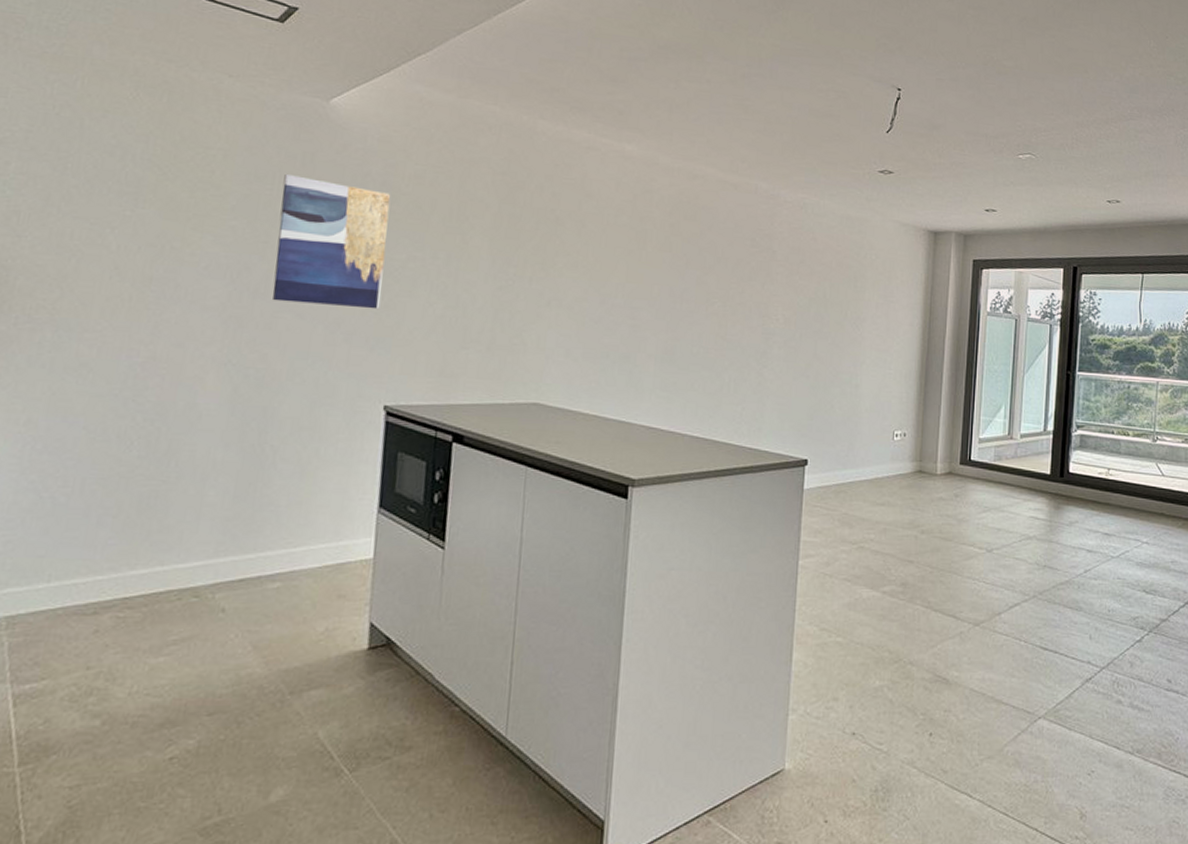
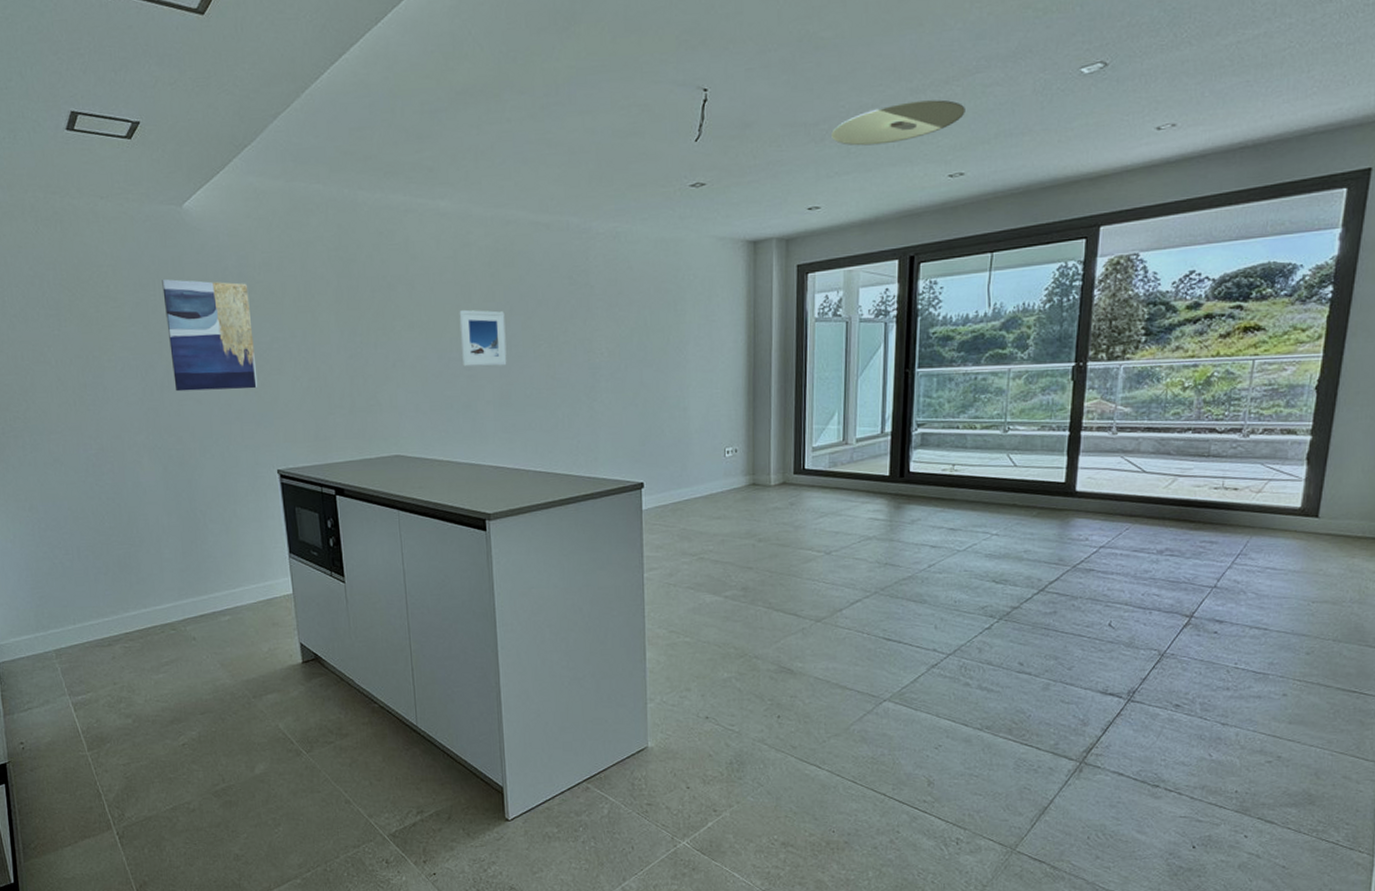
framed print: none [625,255,680,320] -> present [459,309,507,367]
ceiling lamp: none [1009,132,1121,165] -> present [831,99,965,146]

